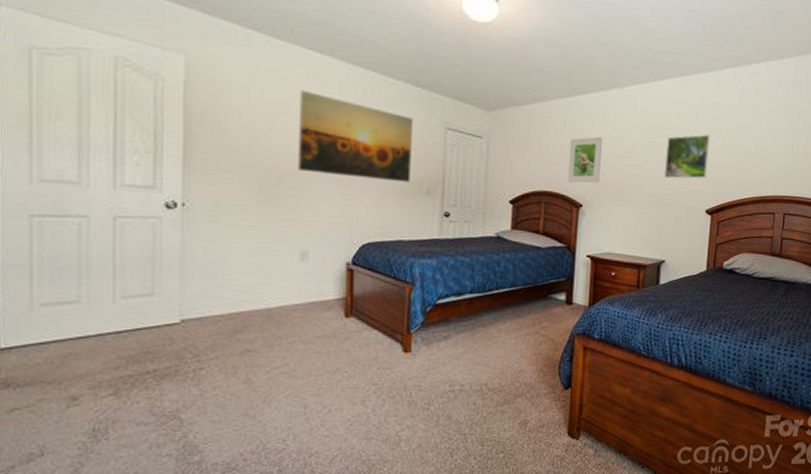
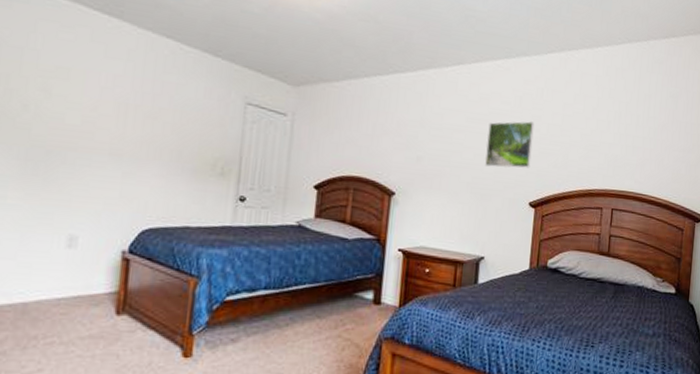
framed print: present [296,89,413,183] -> none [71,53,209,162]
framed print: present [567,136,602,183] -> none [379,118,419,170]

